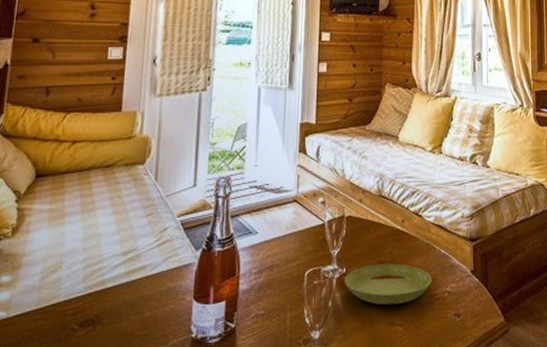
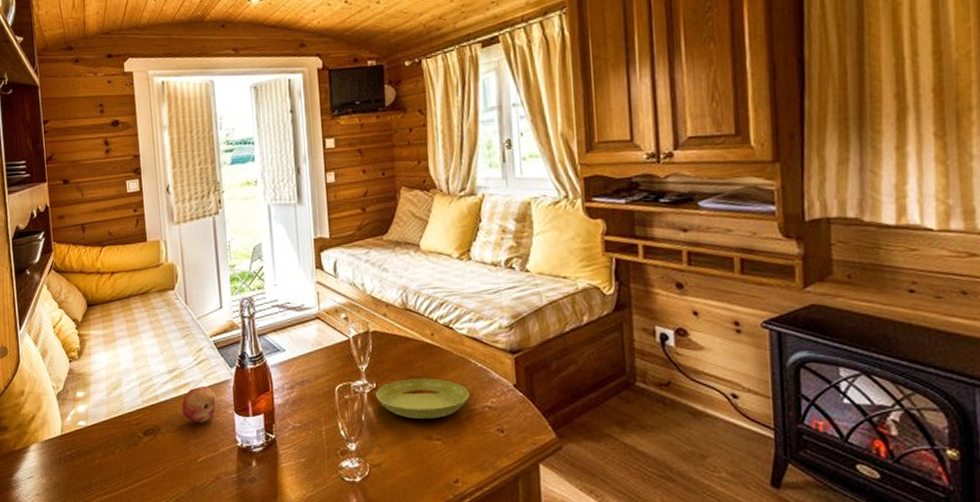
fruit: none [132,270,175,312] -> present [182,386,217,423]

